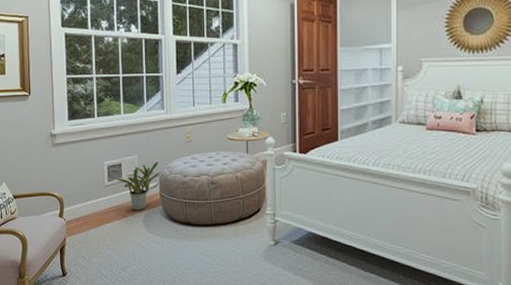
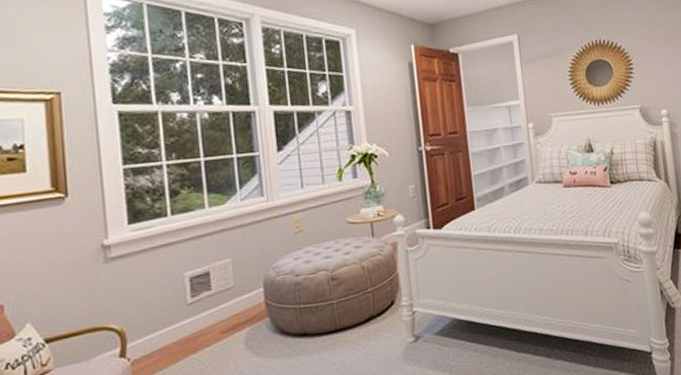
potted plant: present [110,162,163,210] -> none [194,262,268,330]

